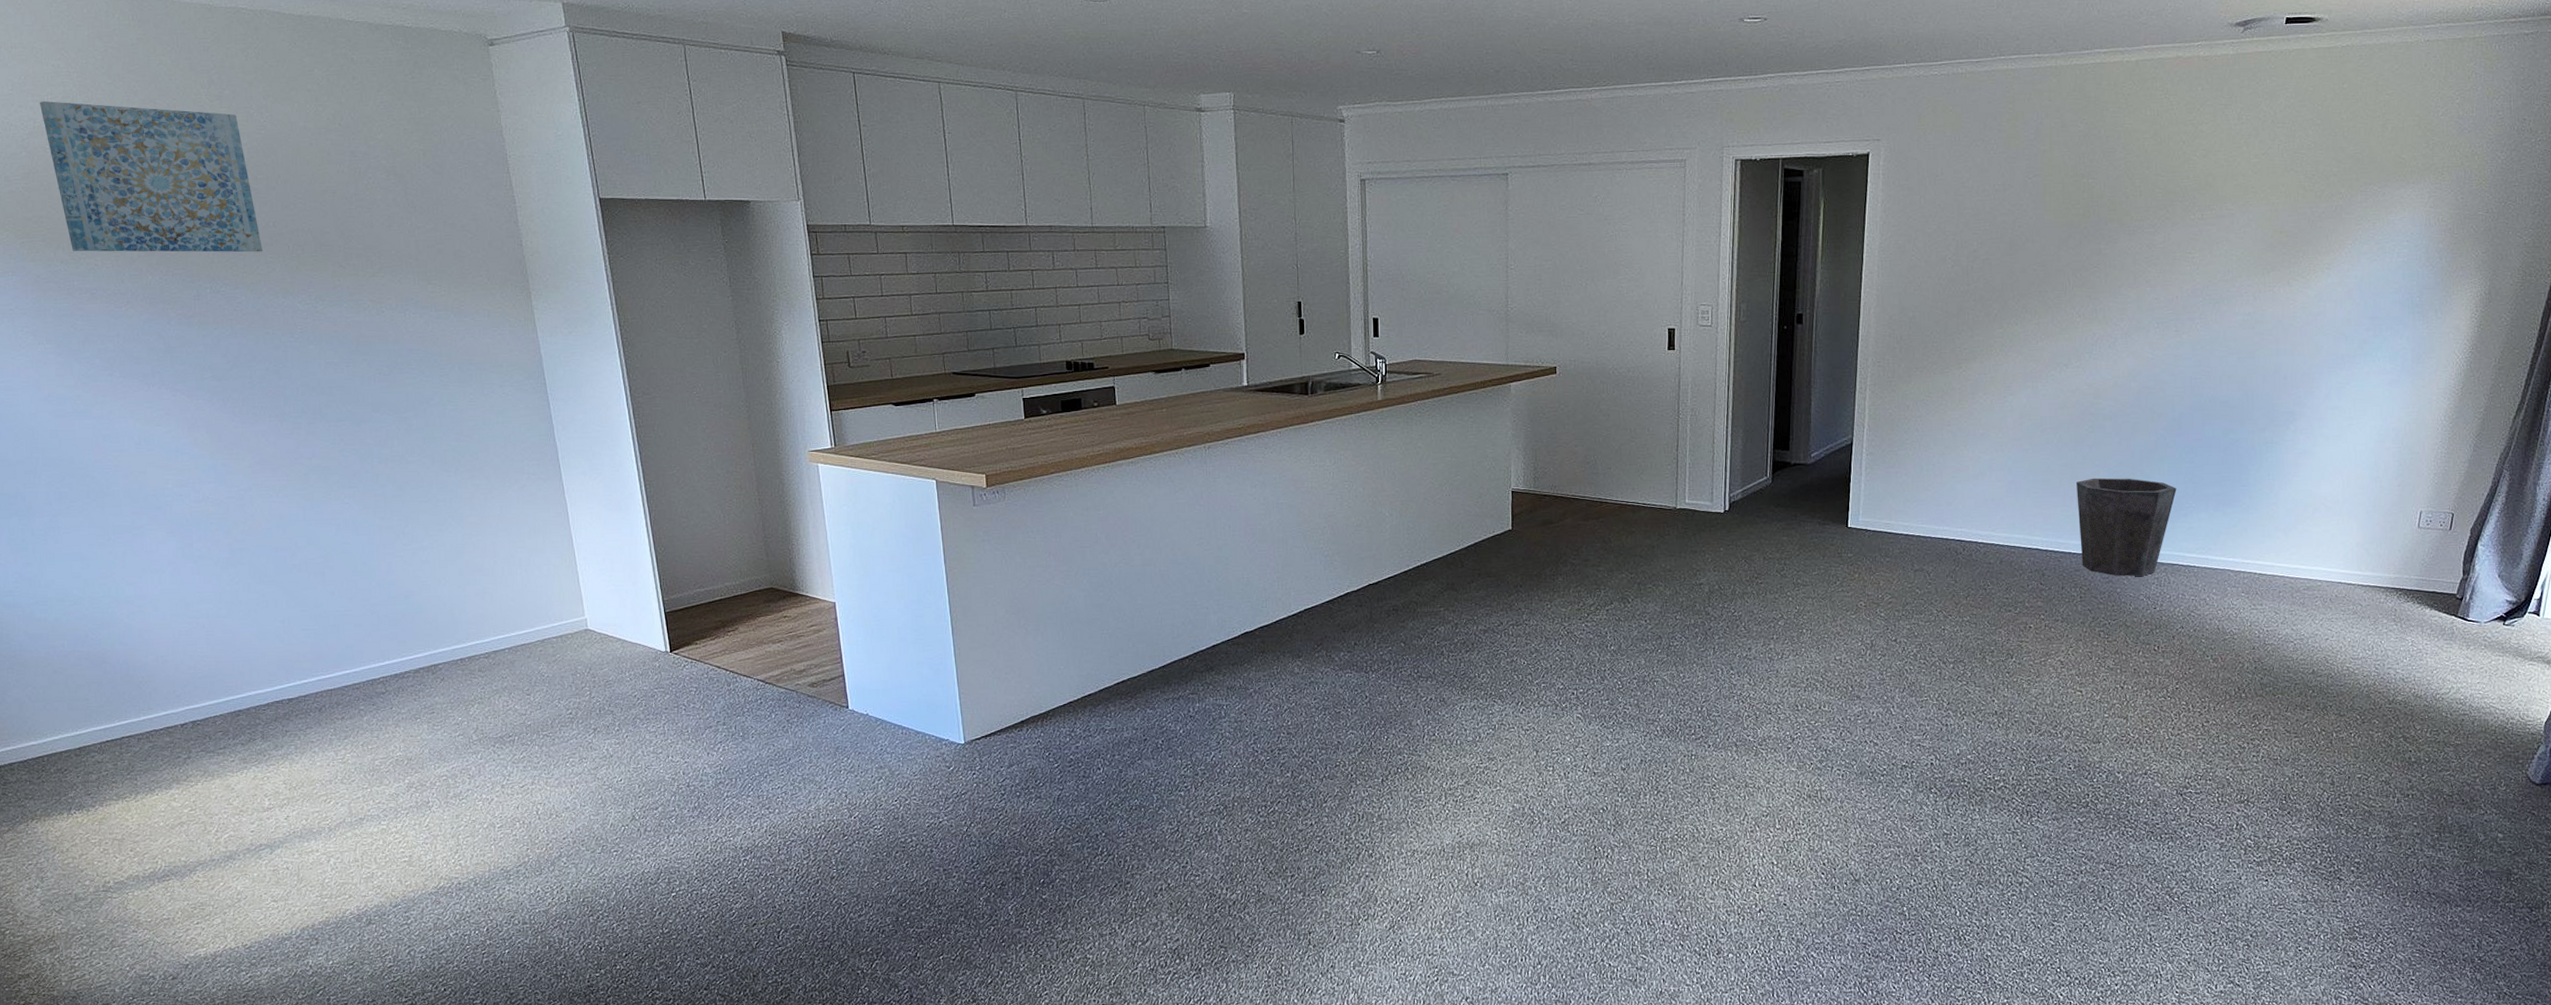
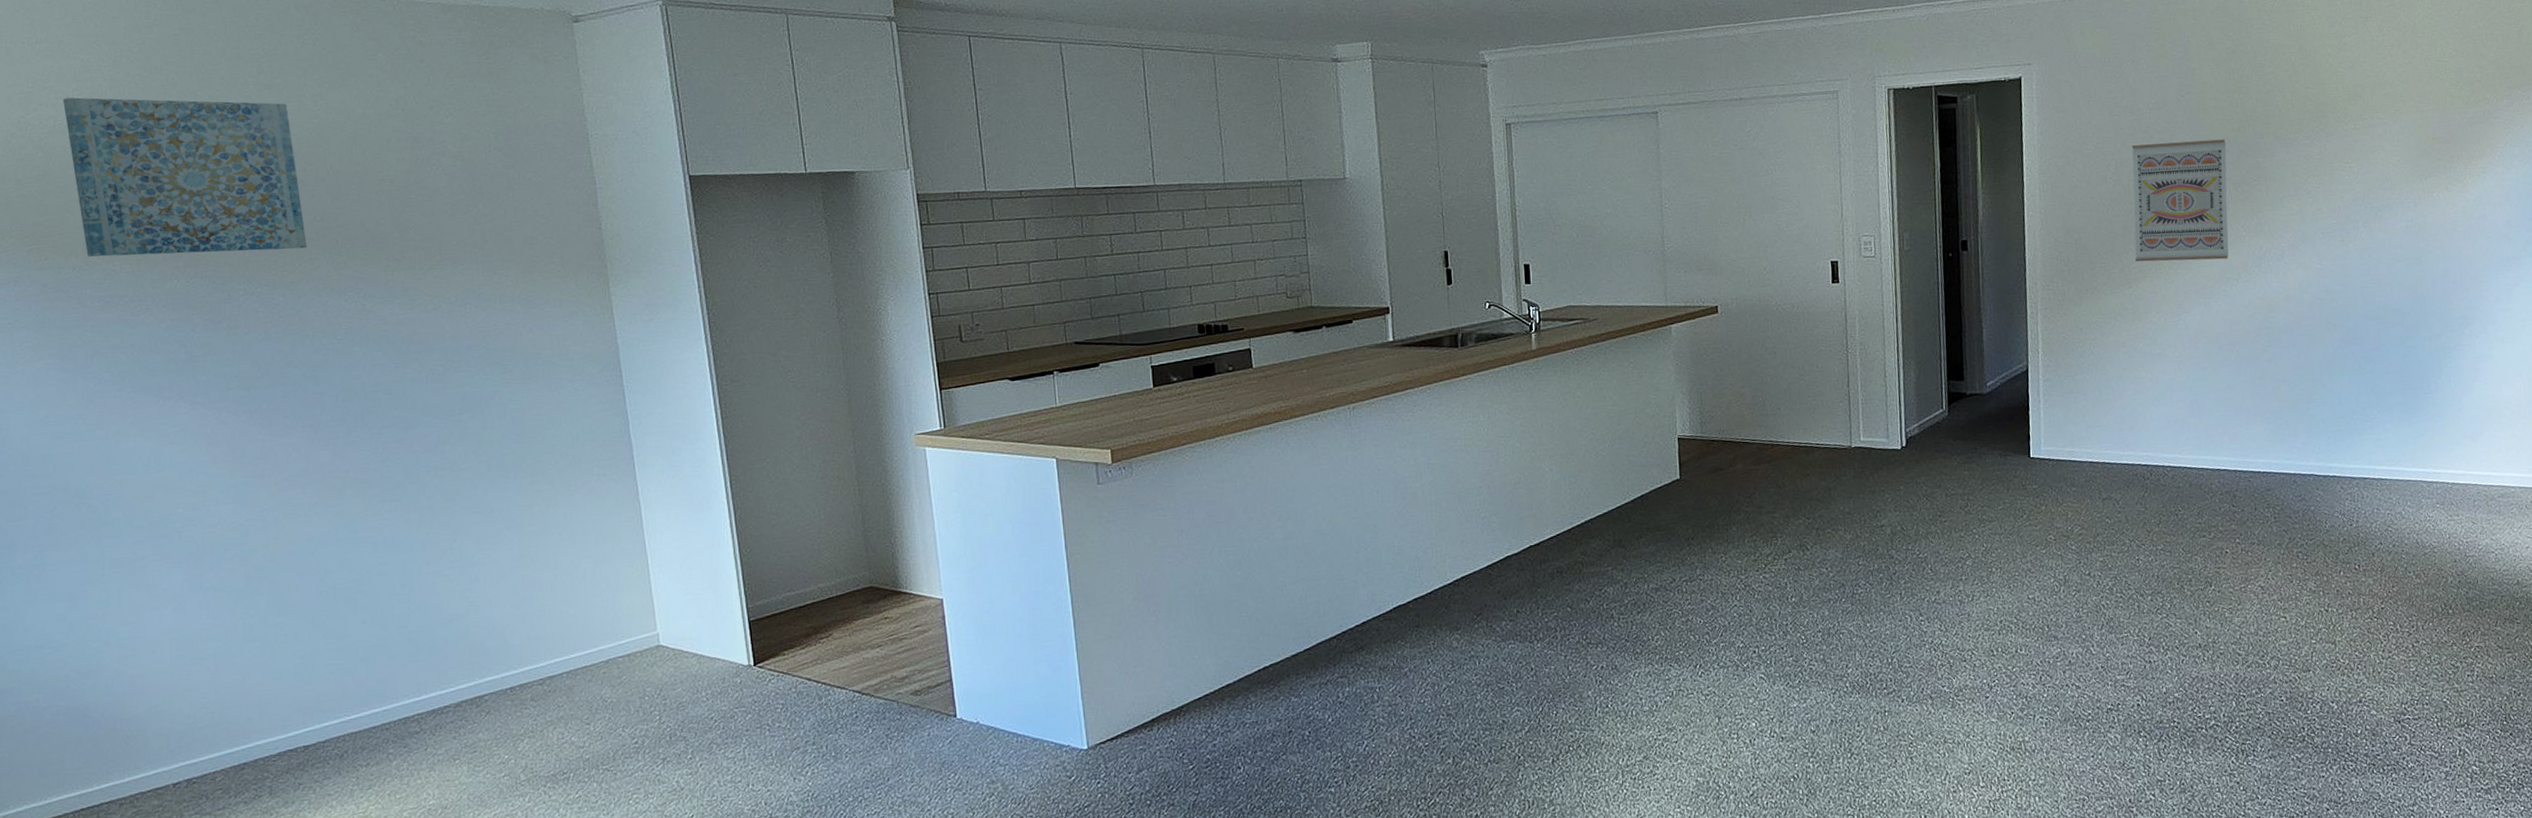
wall art: none [1967,224,2070,345] -> present [2131,139,2229,262]
waste bin: present [2076,477,2177,576] -> none [2258,391,2360,494]

